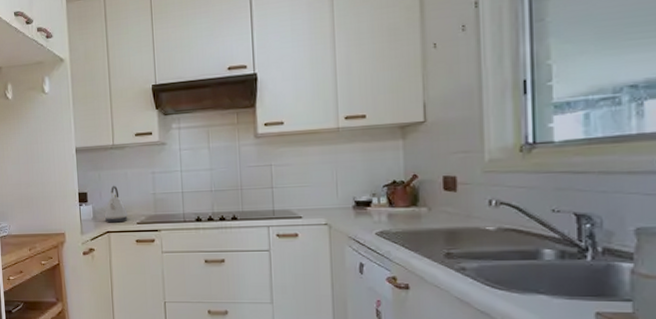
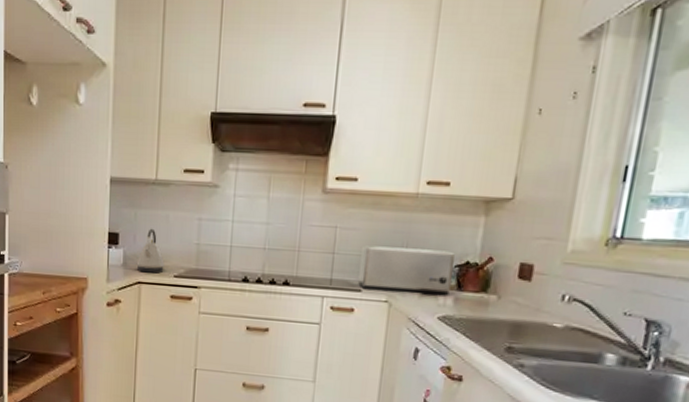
toaster: none [295,174,382,216] -> present [358,245,455,295]

